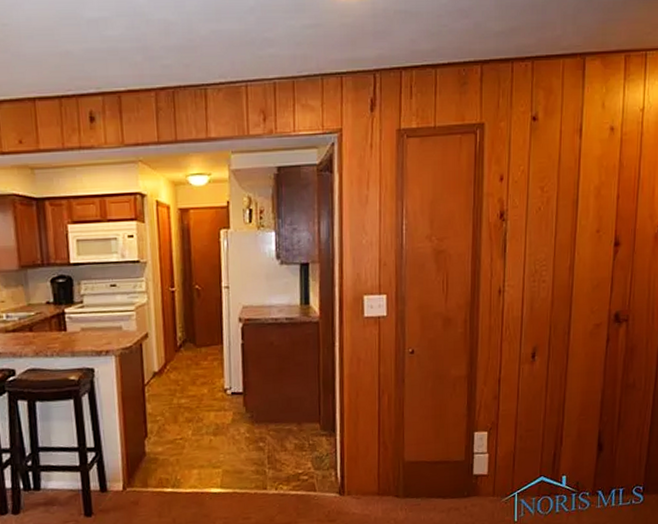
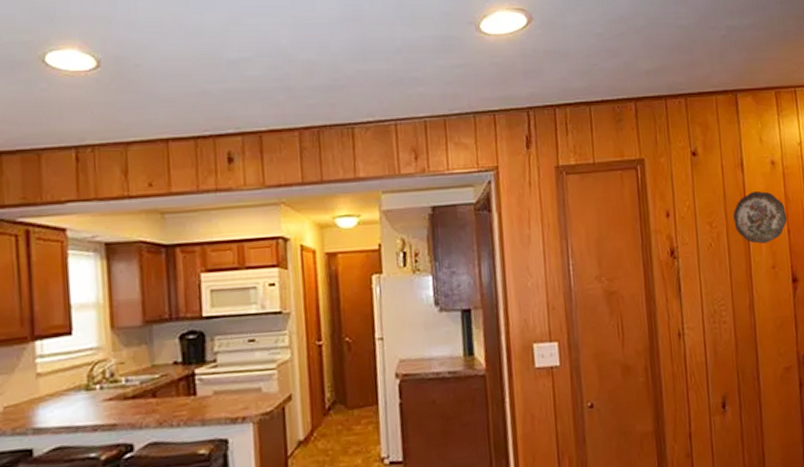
decorative plate: none [565,156,619,208] -> present [733,190,788,244]

